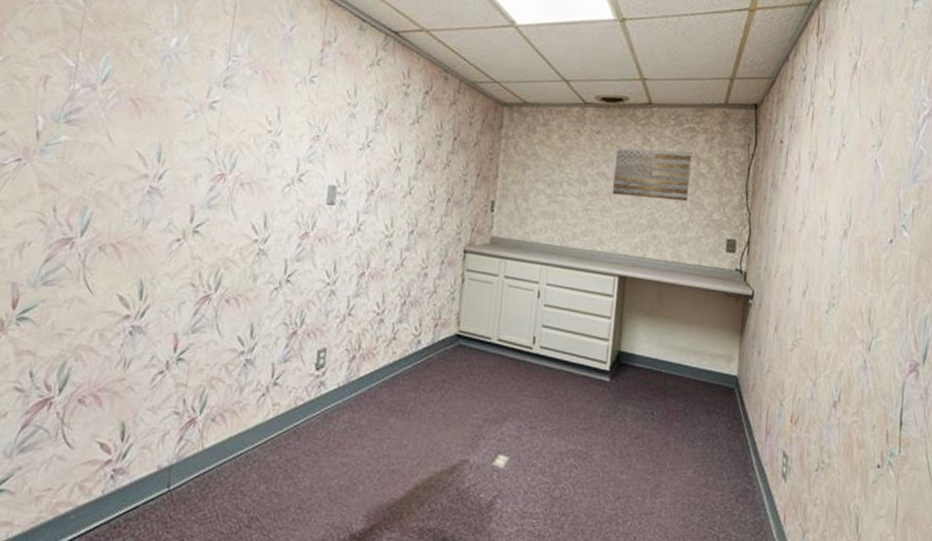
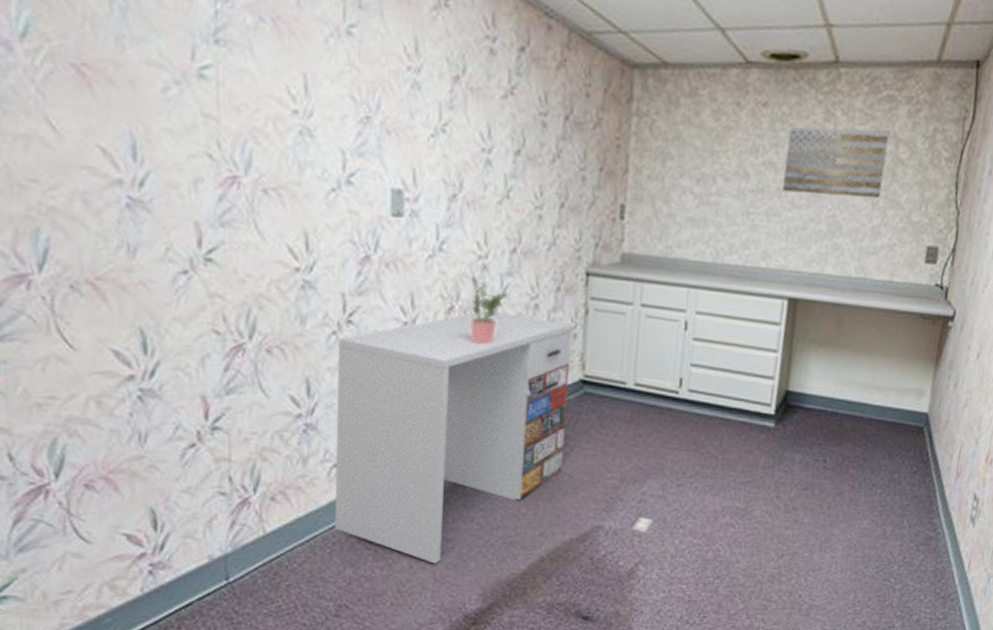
desk: none [256,277,452,485] -> present [334,311,573,564]
potted plant: none [375,249,405,302] -> present [470,275,507,344]

